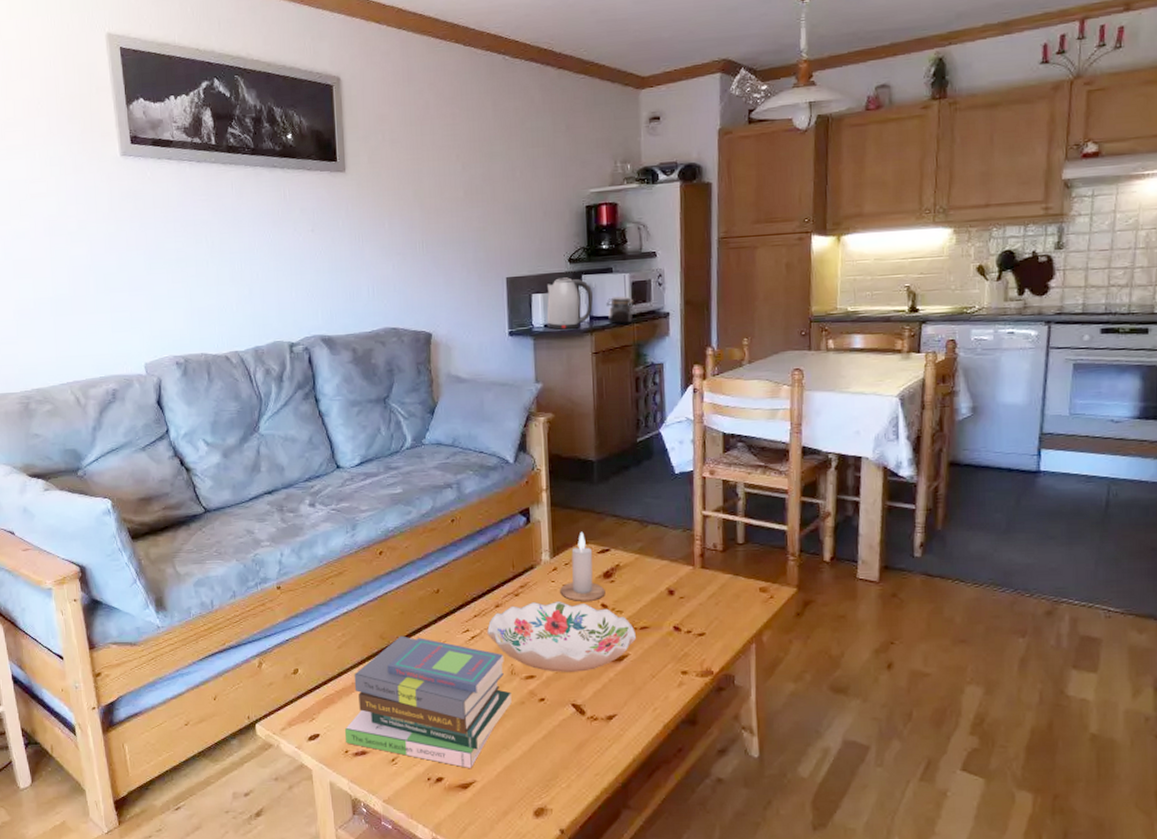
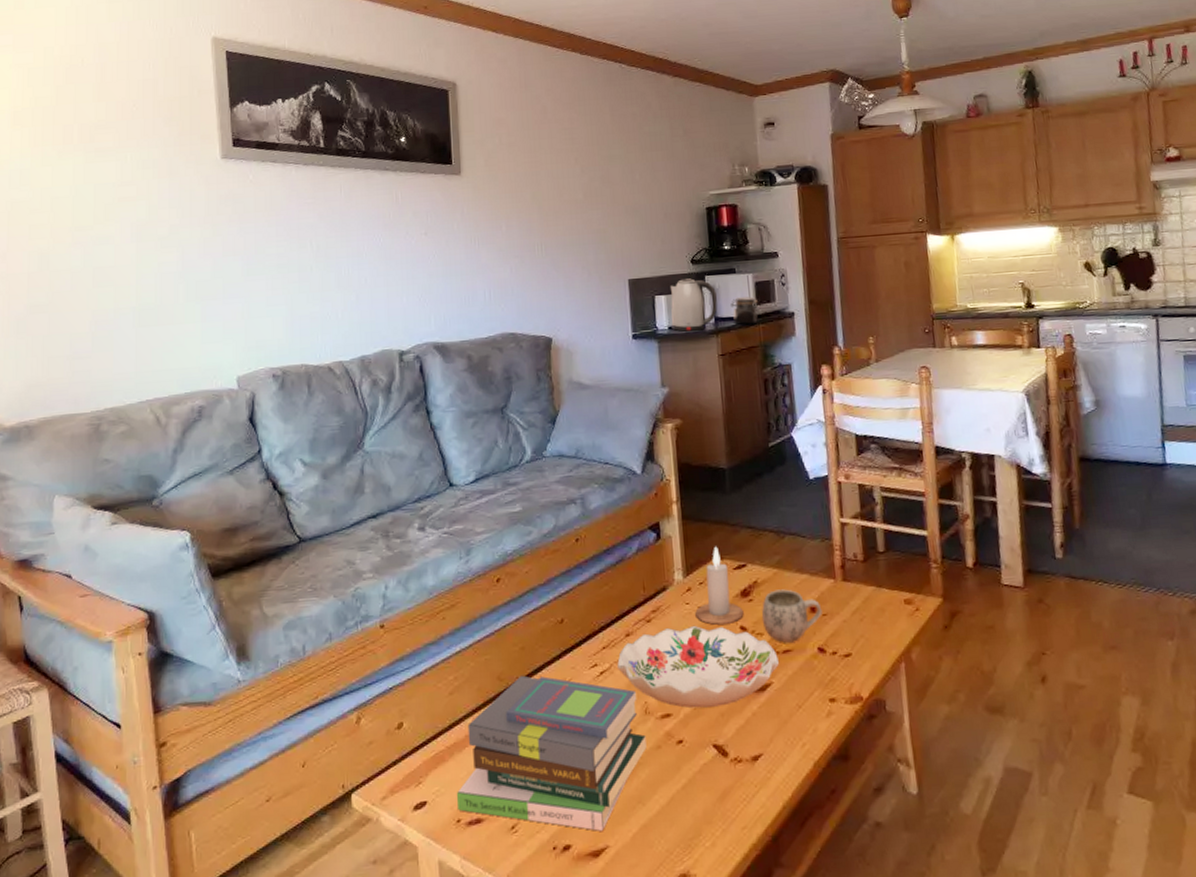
mug: none [622,573,680,621] -> present [761,589,823,643]

